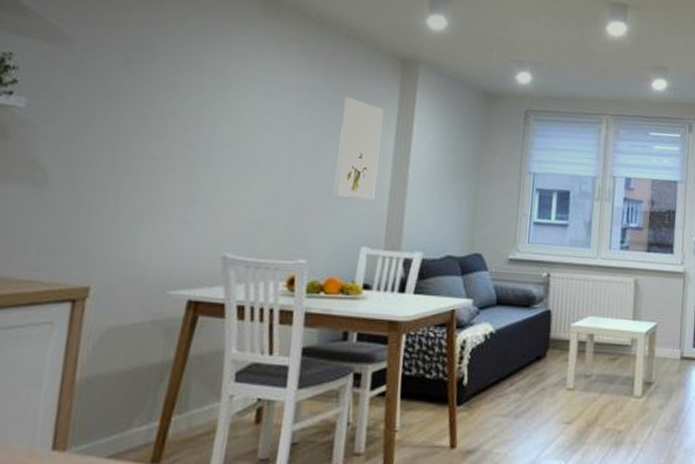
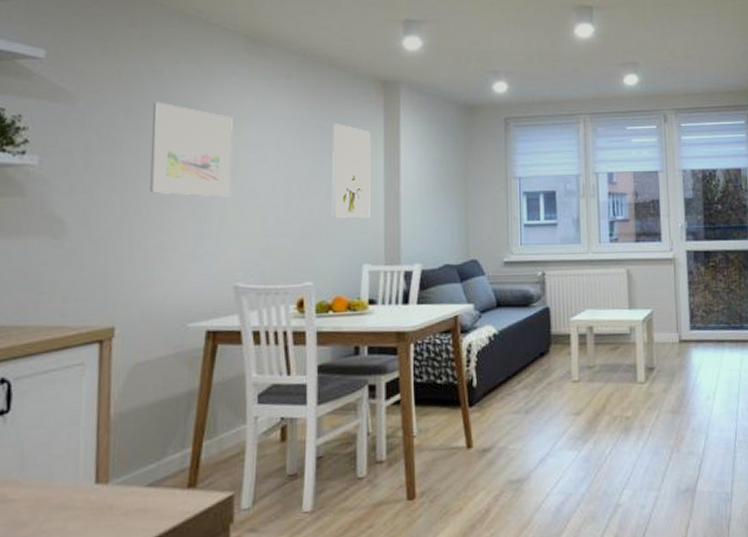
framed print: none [143,54,240,163] -> present [149,101,233,197]

